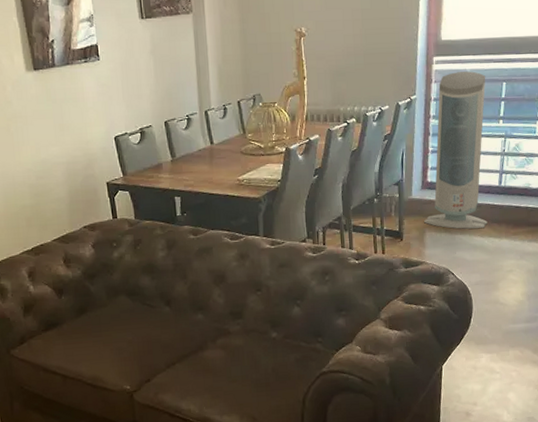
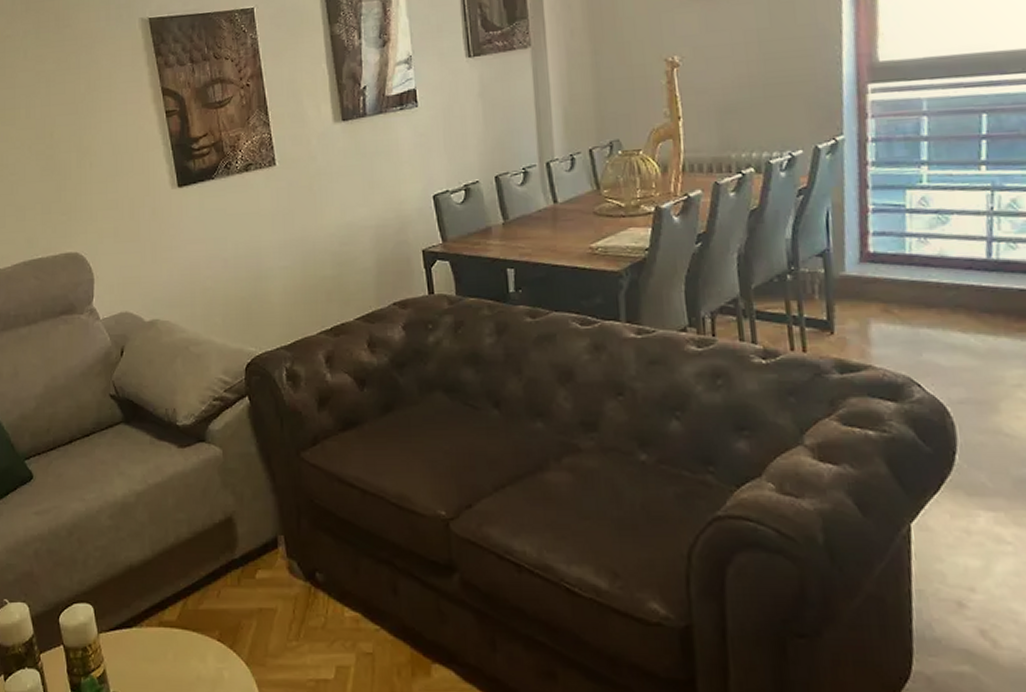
air purifier: present [424,71,488,229] -> none [866,100,972,321]

